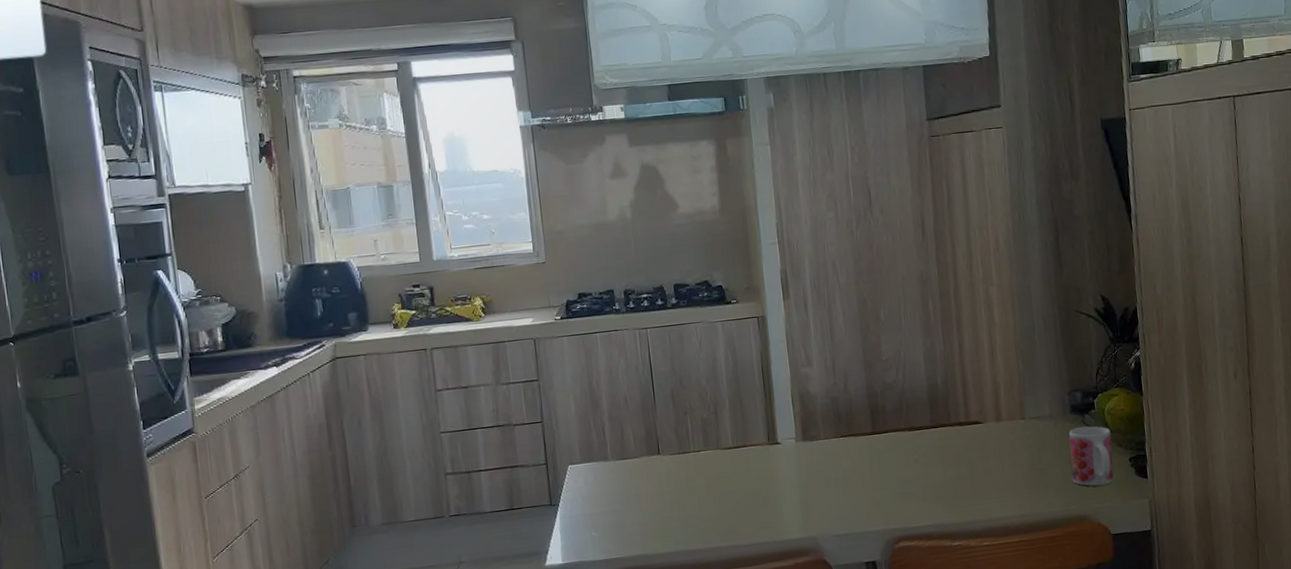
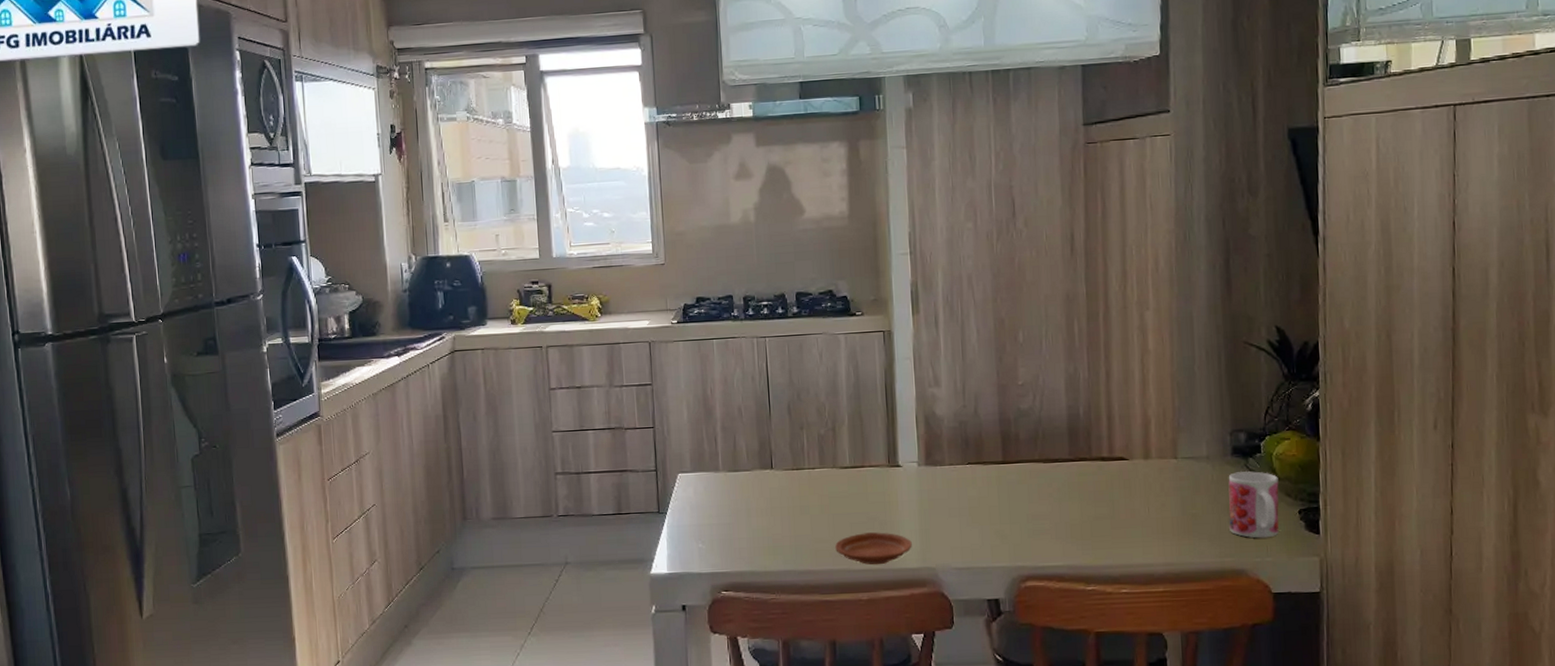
plate: none [722,507,794,539] -> present [835,532,912,565]

